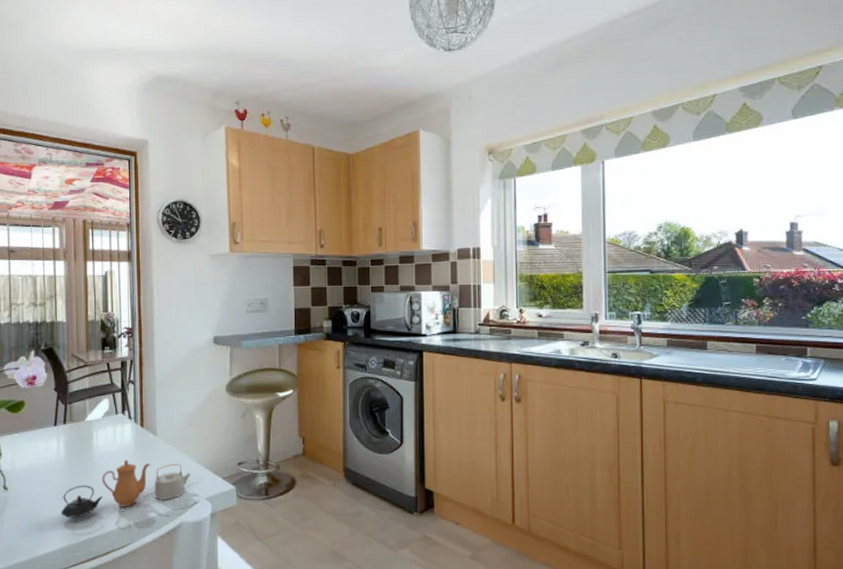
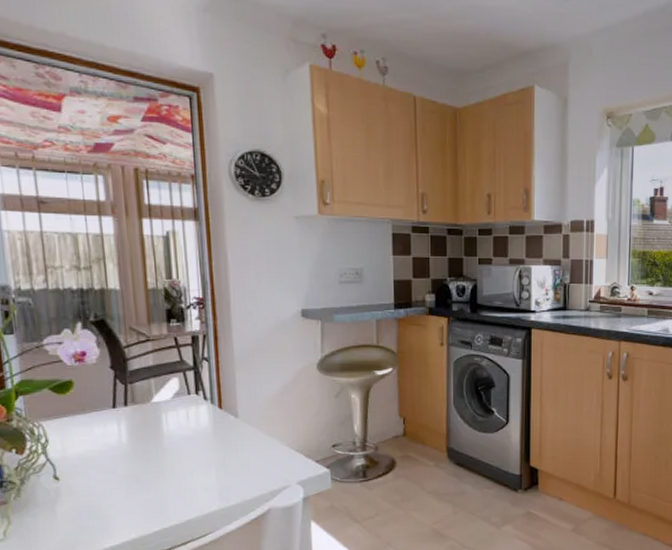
teapot: present [61,460,191,518] -> none [127,444,279,508]

